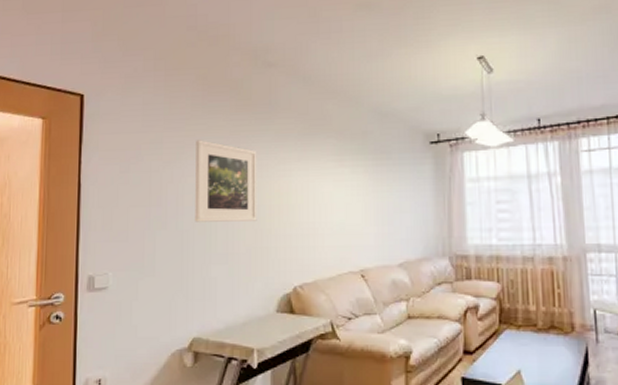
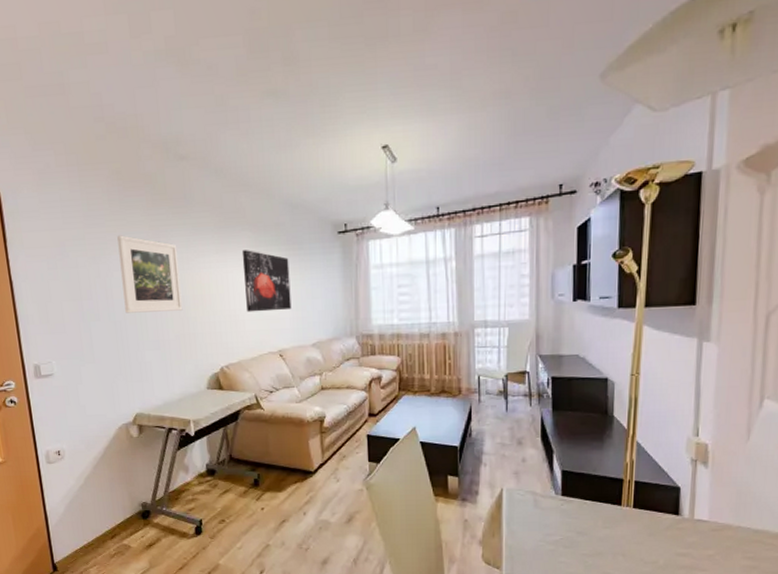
wall art: none [325,158,377,226] -> present [241,250,292,312]

